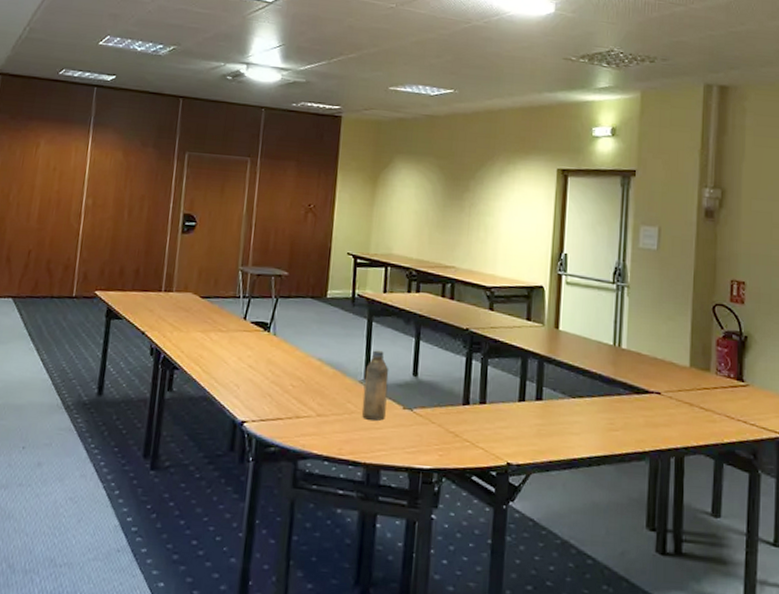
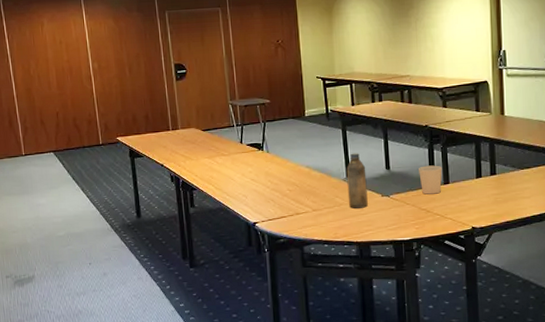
dixie cup: none [451,377,480,416] -> present [419,165,442,196]

